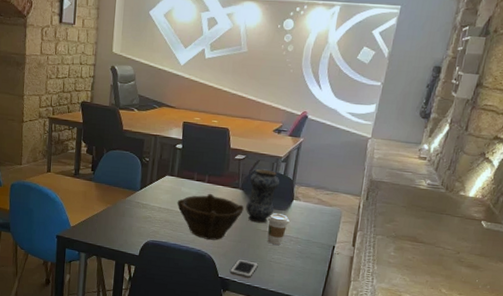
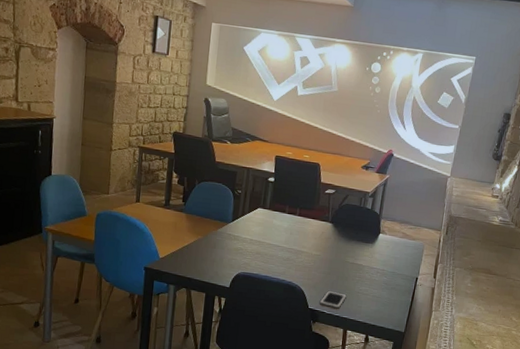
bowl: present [177,193,244,240] -> none [268,226,333,272]
vase: present [246,168,280,224] -> none [335,203,368,256]
coffee cup: present [267,213,290,245] -> none [355,246,377,277]

